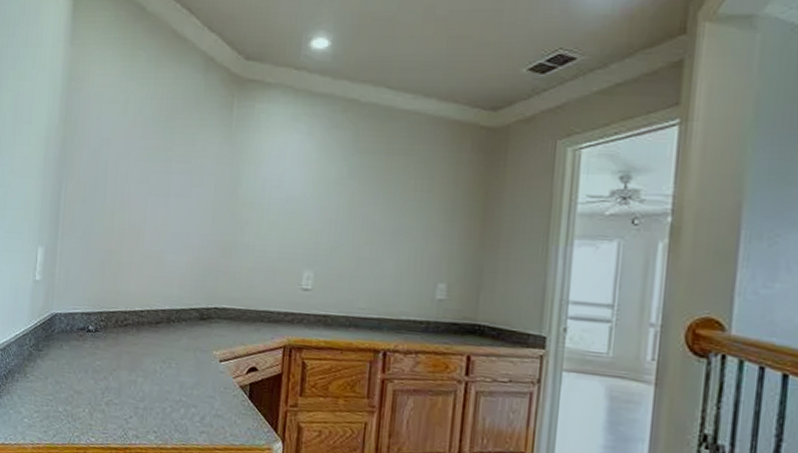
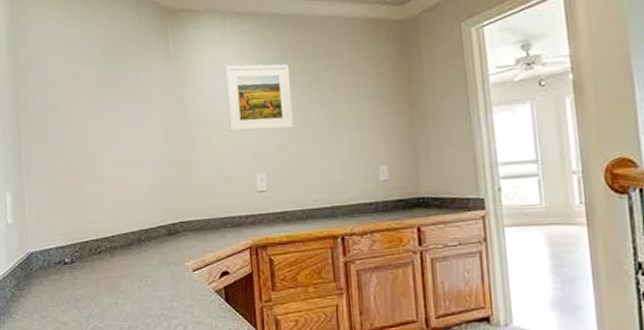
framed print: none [282,149,358,228] -> present [224,64,293,132]

